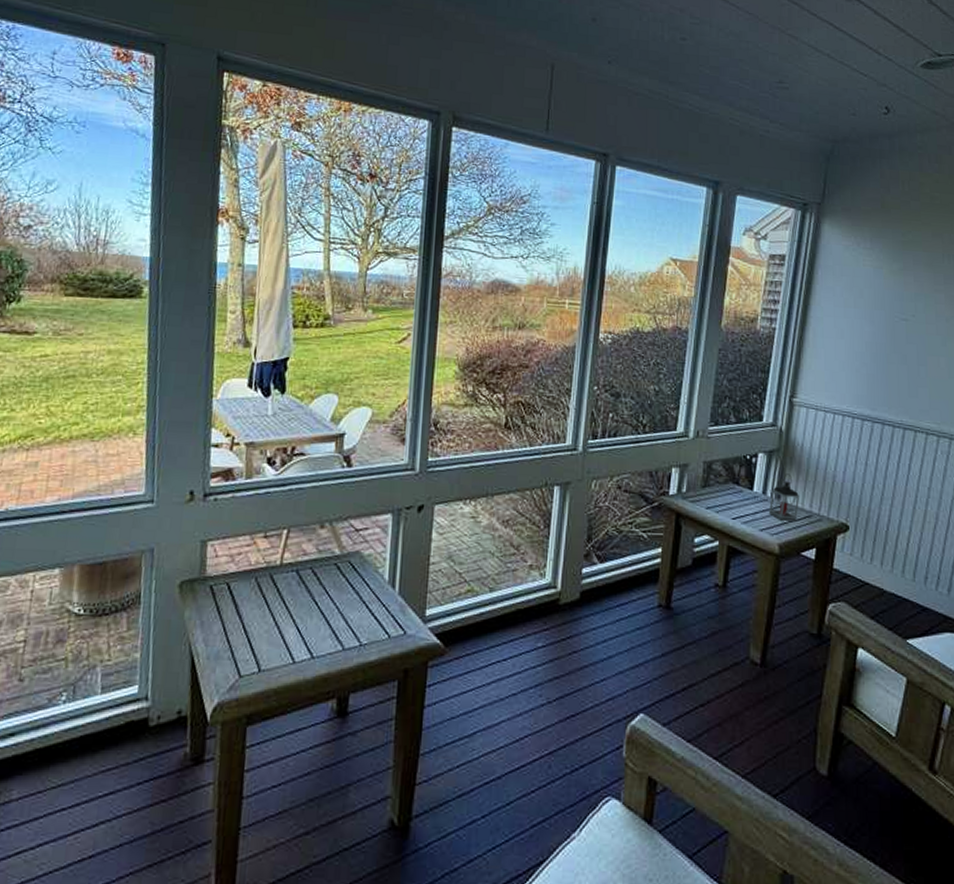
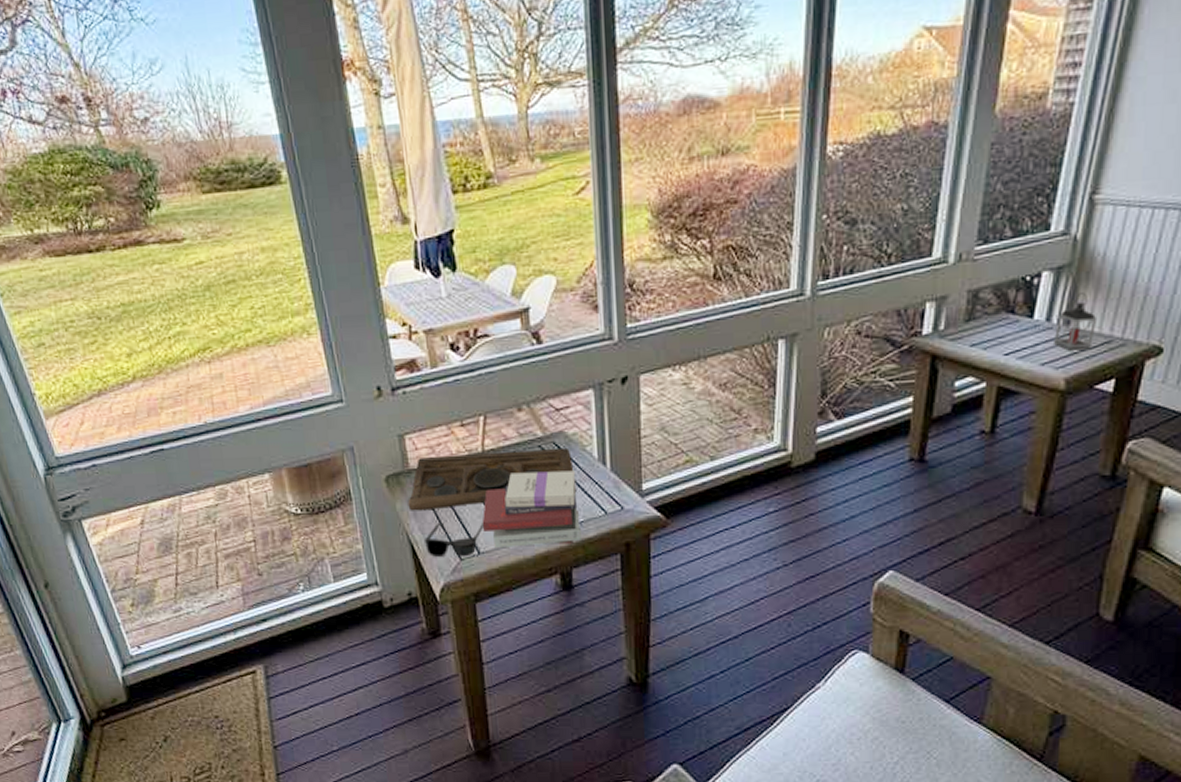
decorative tray: none [197,564,365,621] -> present [407,447,577,511]
sunglasses: none [206,634,269,674] -> present [425,522,484,557]
books: none [267,588,366,667] -> present [482,470,581,549]

